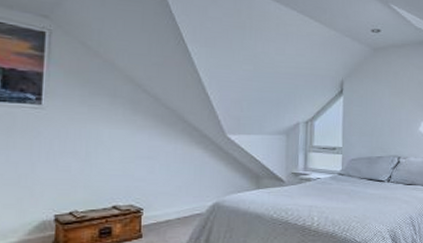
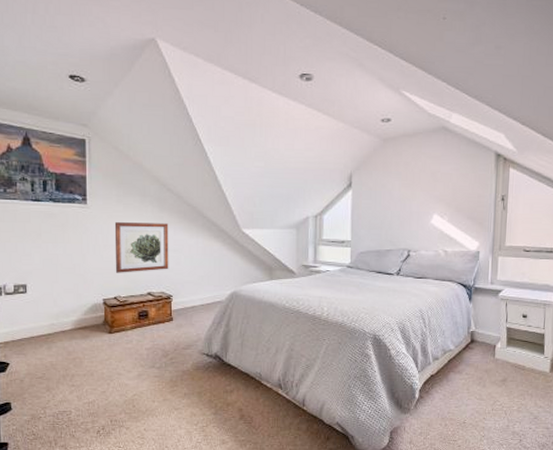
wall art: none [72,126,143,184] -> present [114,222,169,273]

